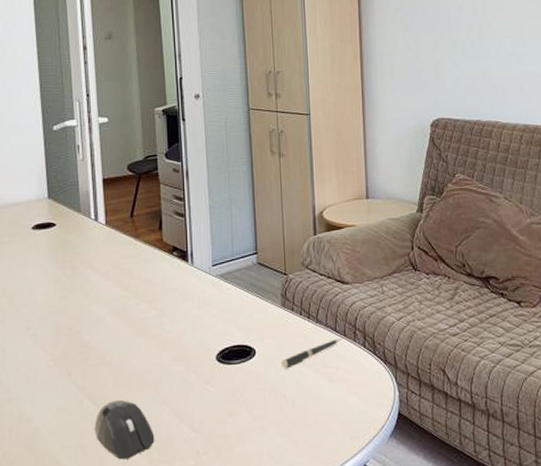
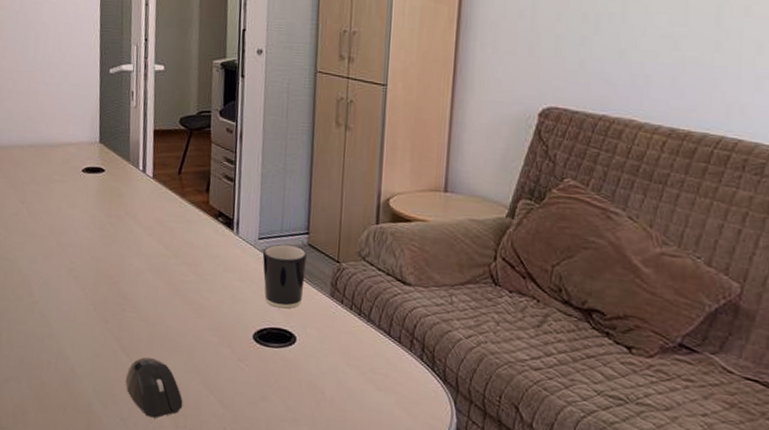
mug: none [217,266,258,326] -> present [262,243,308,309]
pen: present [281,338,343,369] -> none [323,343,397,365]

